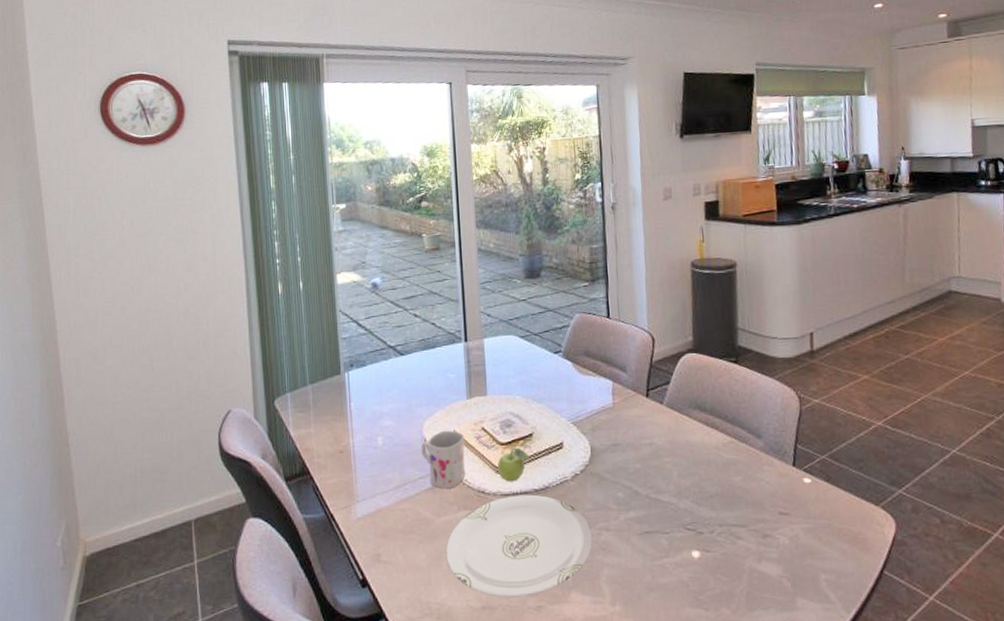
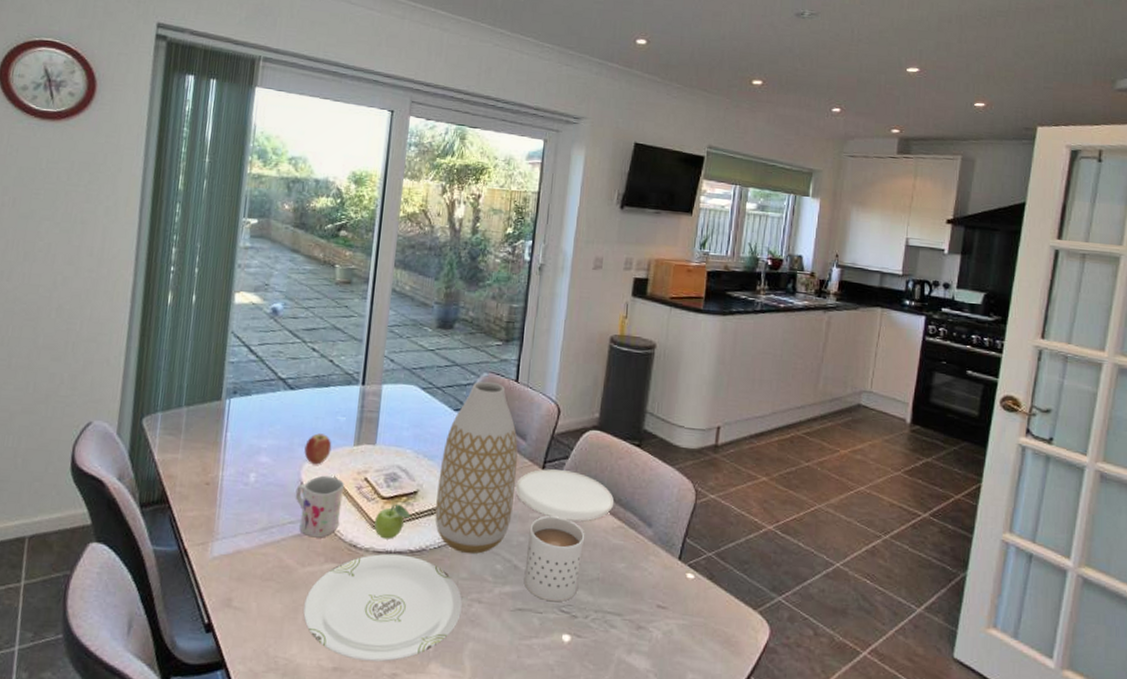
fruit: none [422,392,447,422] -> present [304,433,332,465]
vase: none [550,321,625,485] -> present [435,381,518,554]
plate: none [623,395,721,443] -> present [515,469,615,522]
mug: none [643,440,700,522] -> present [524,516,585,602]

